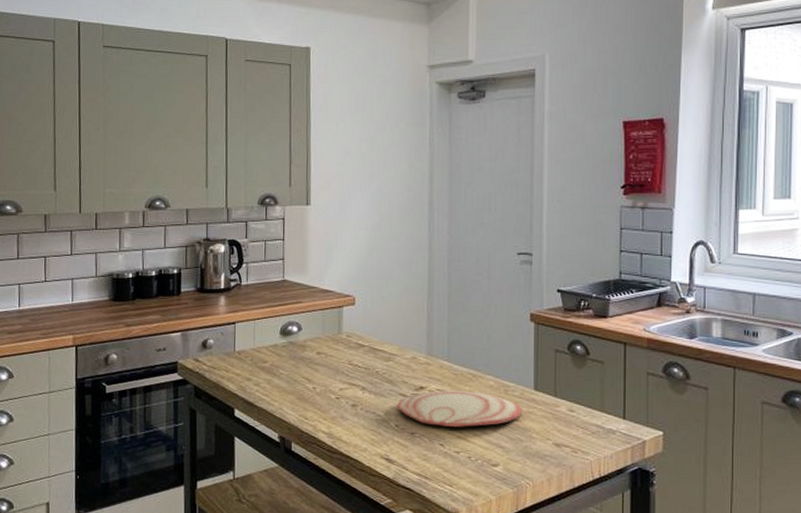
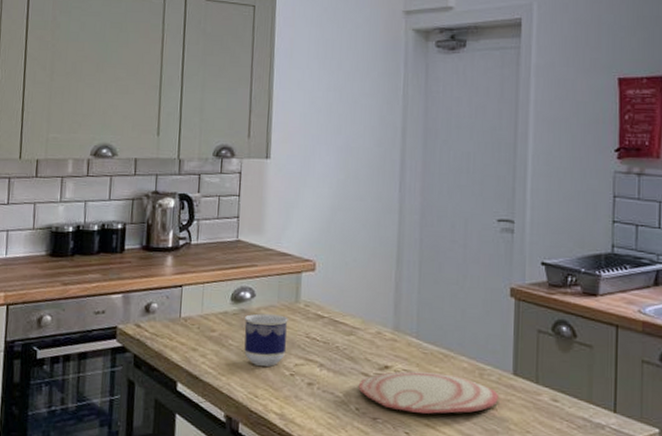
cup: none [293,345,332,391] -> present [244,313,289,367]

